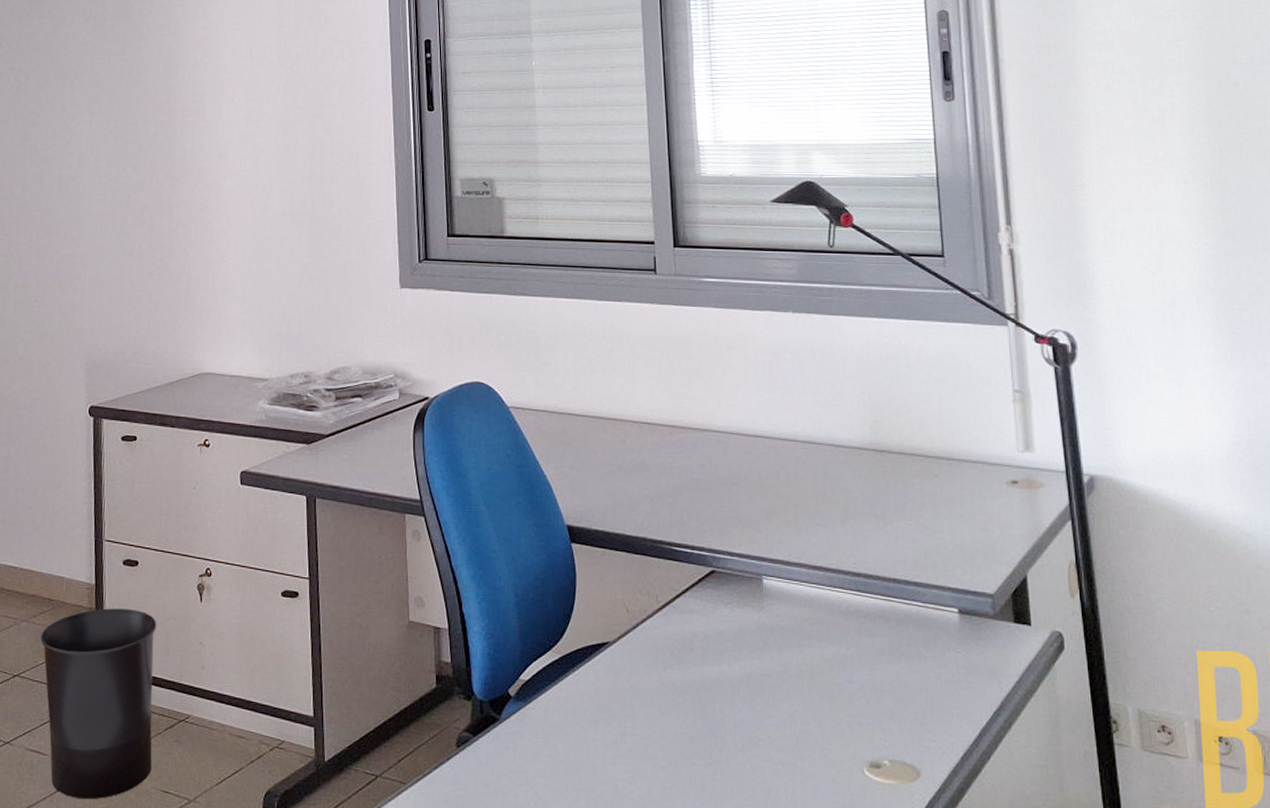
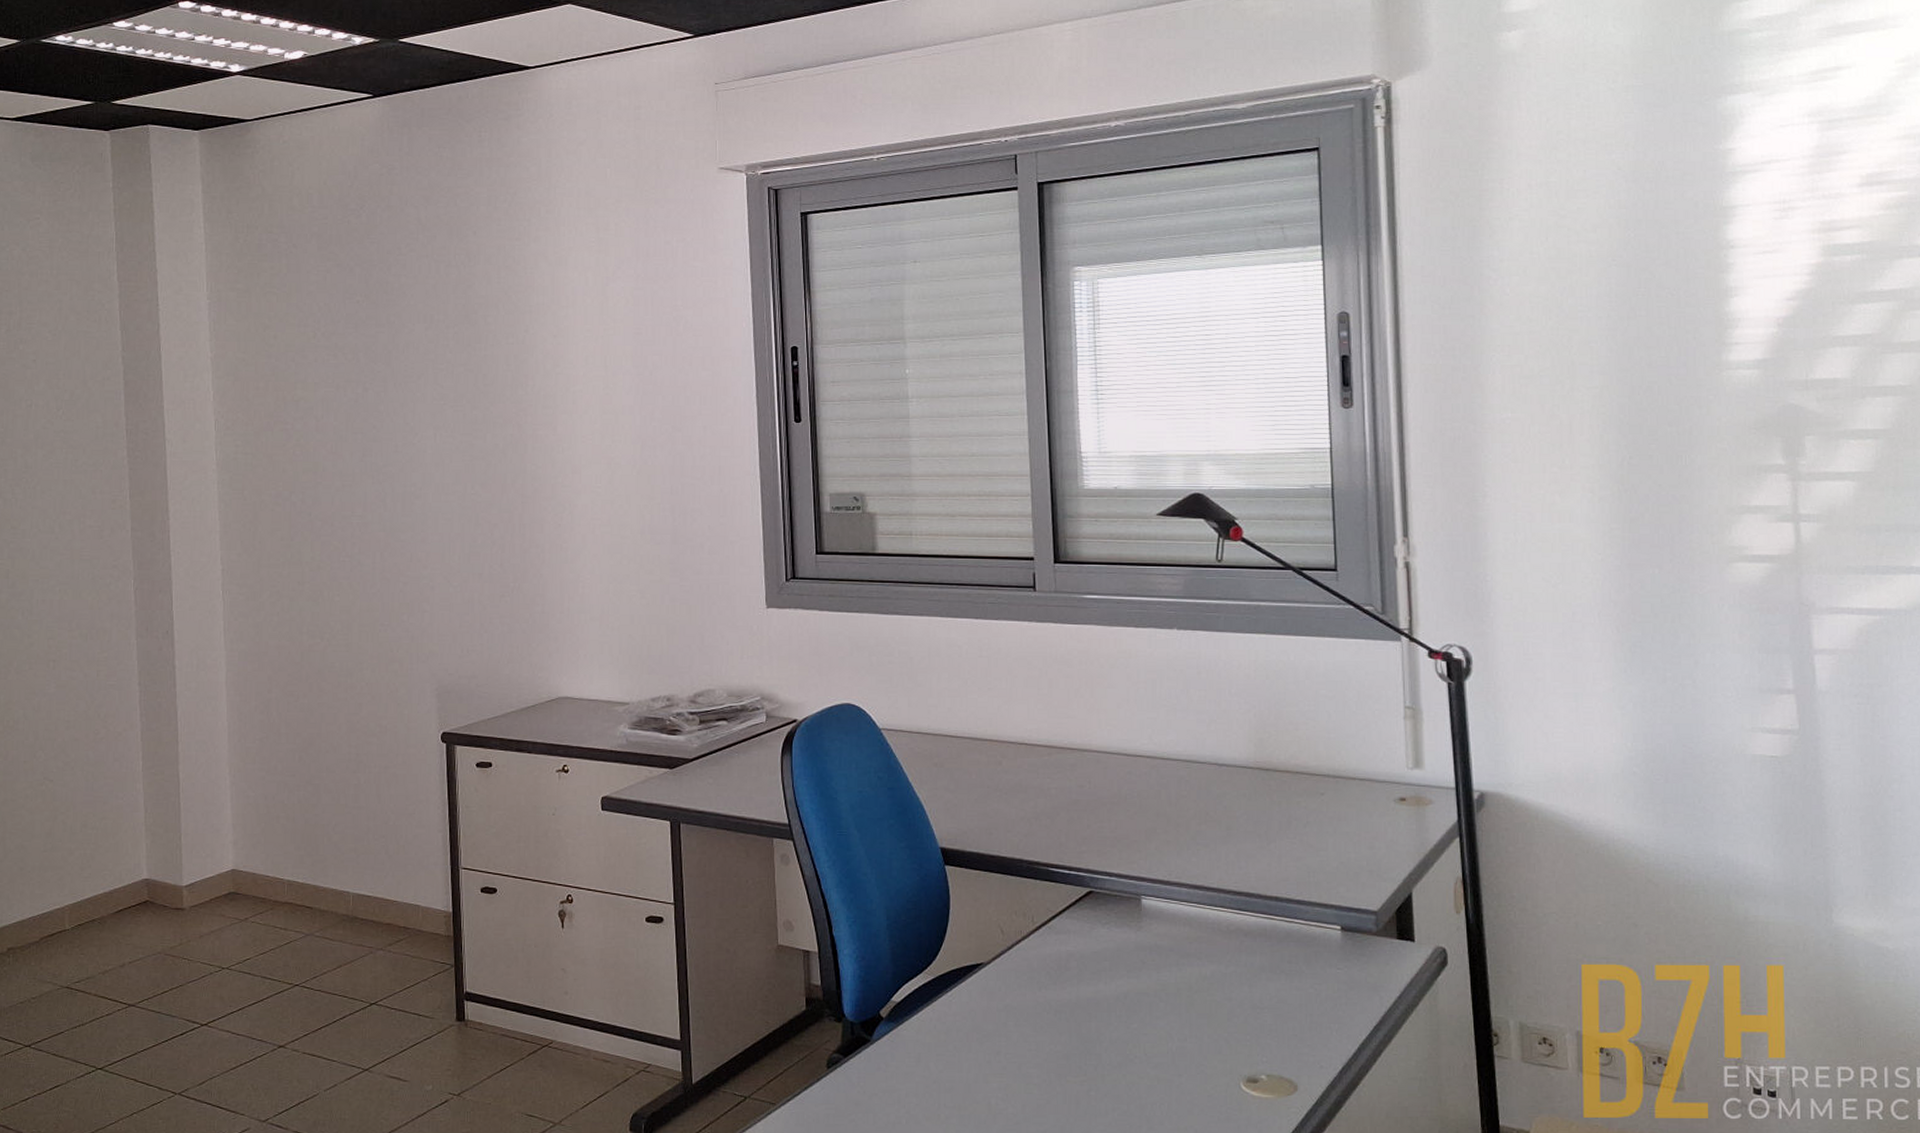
waste bin: present [40,608,157,800] -> none [397,936,518,1124]

